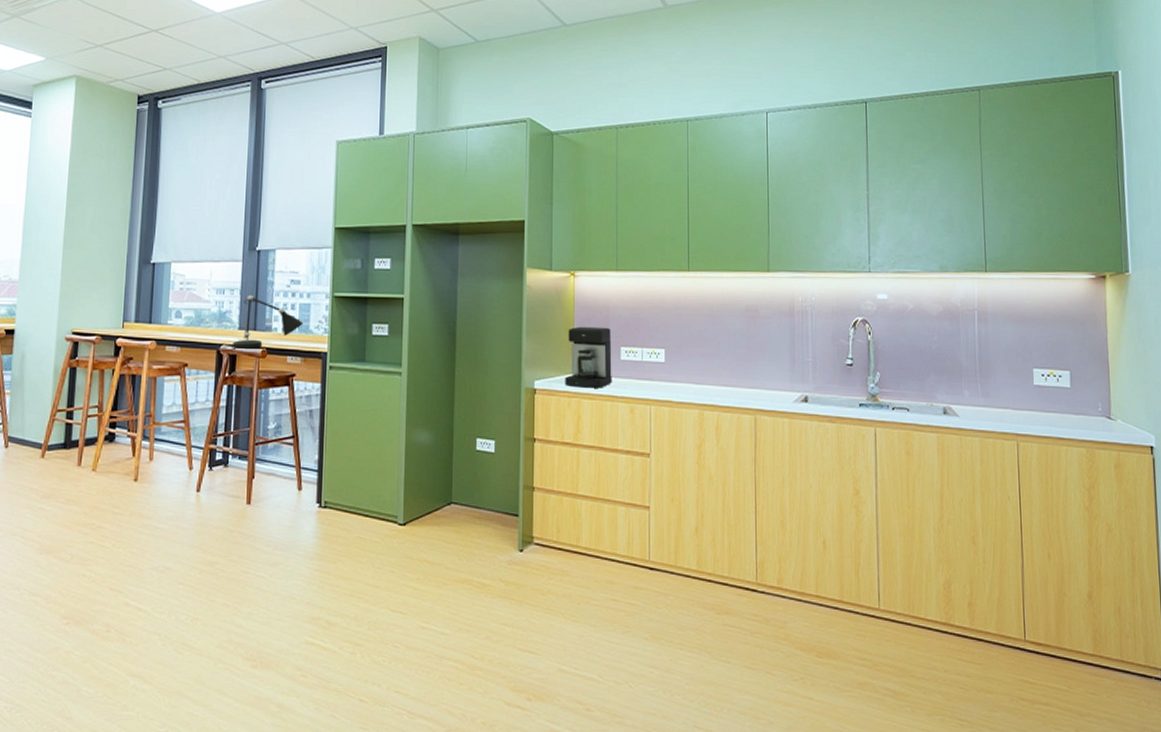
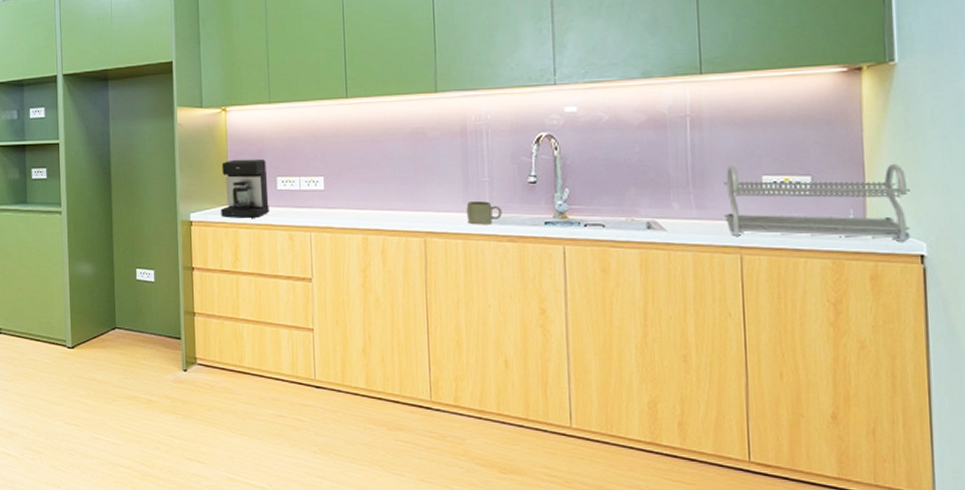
mug: none [792,381,823,405] -> present [466,201,502,225]
dish rack: none [1003,357,1143,435] -> present [723,163,911,243]

